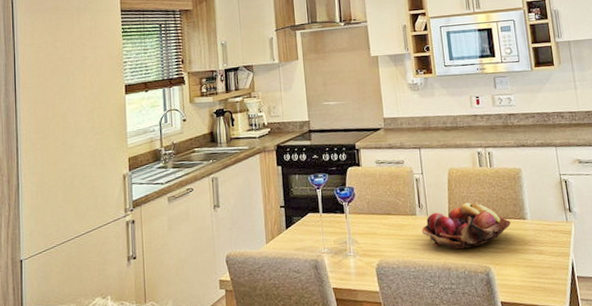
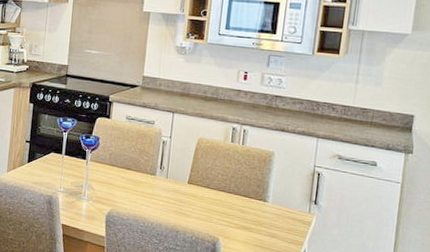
fruit basket: present [421,202,512,249] -> none [158,173,251,217]

